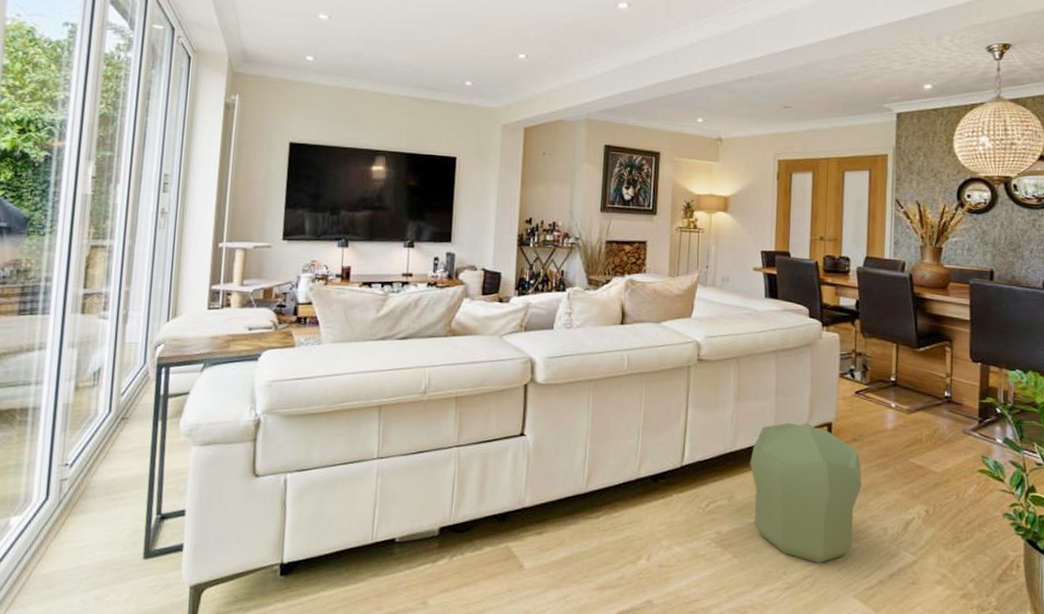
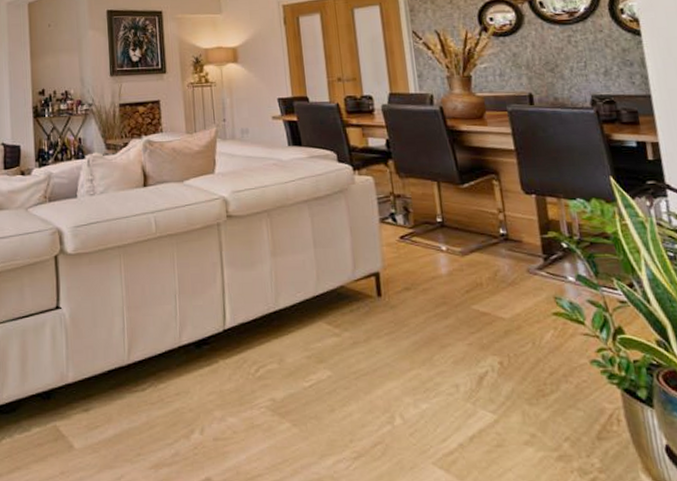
pouf: present [750,422,862,563] -> none [296,274,423,427]

